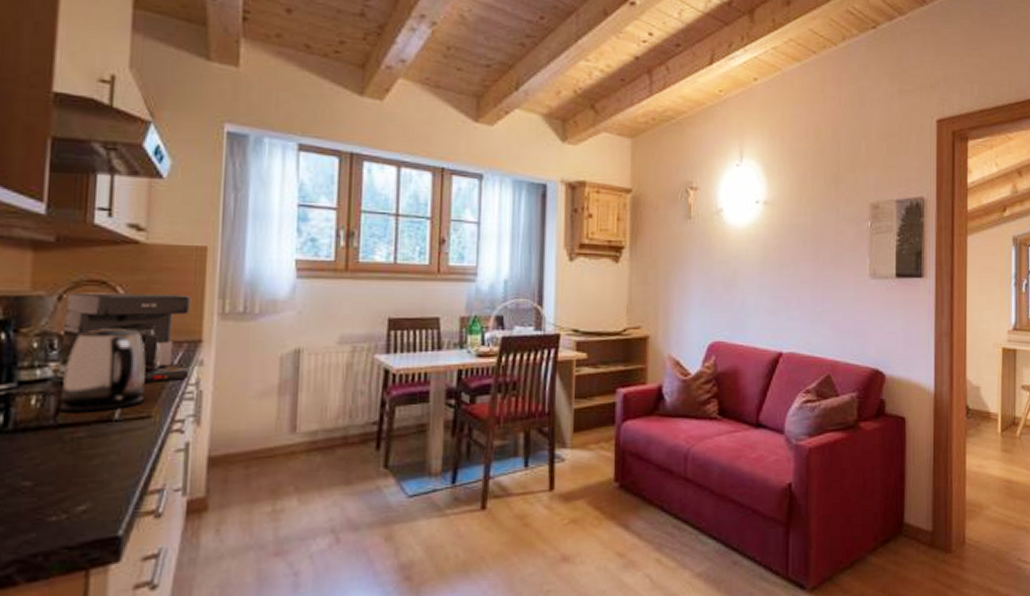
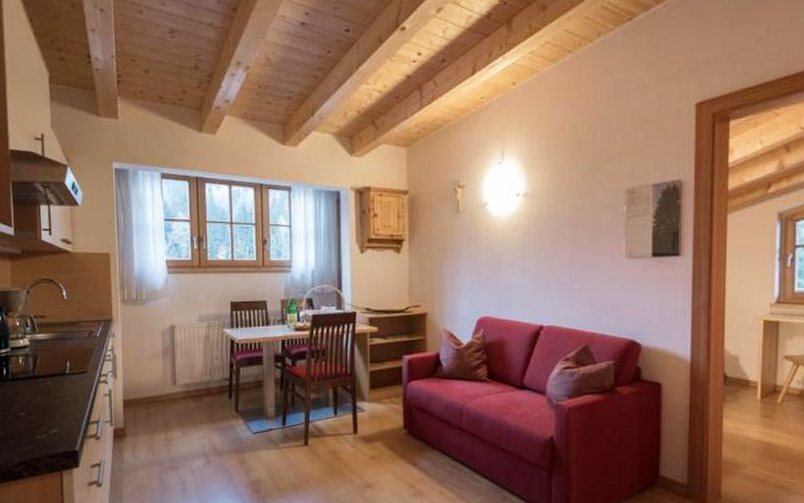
coffee maker: present [57,292,192,384] -> none [31,286,107,350]
kettle: present [57,329,146,414] -> none [34,312,82,369]

